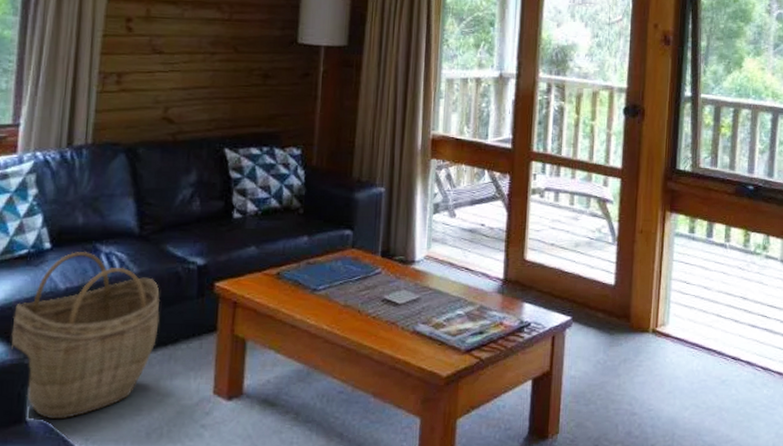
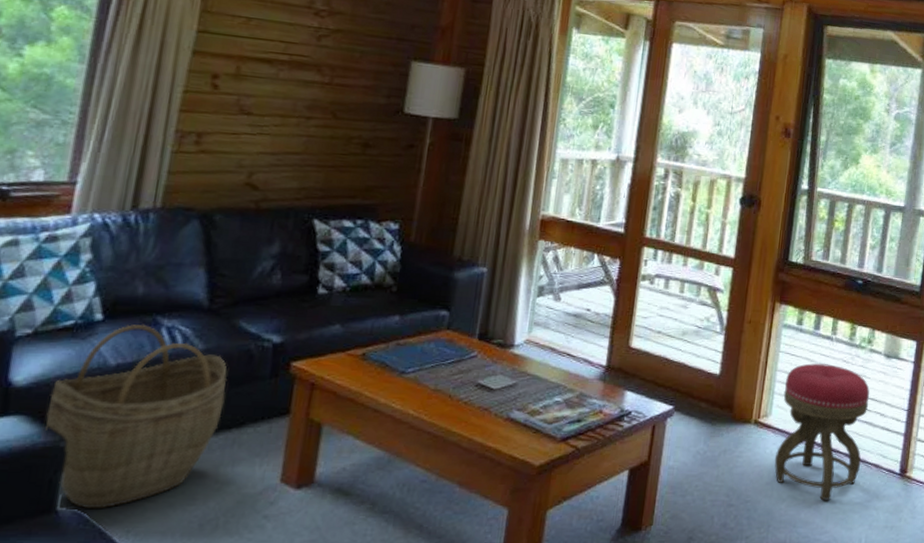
stool: none [675,271,768,409] -> present [774,363,870,501]

